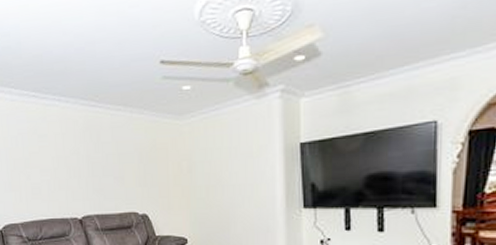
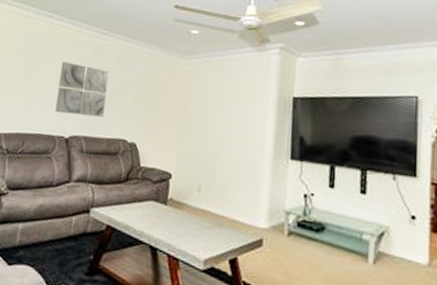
wall art: none [57,142,110,196] -> present [55,62,109,118]

